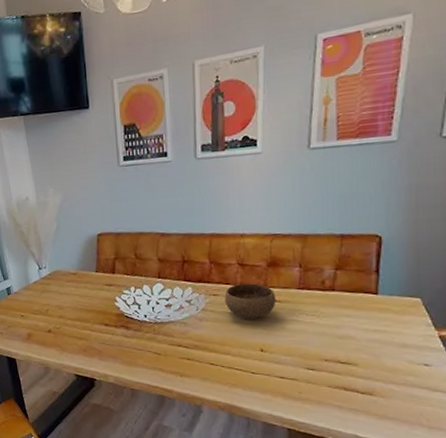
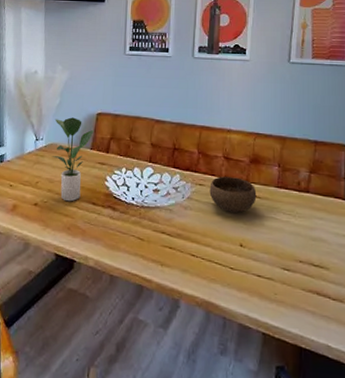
potted plant: none [54,241,97,326] -> present [52,117,95,202]

